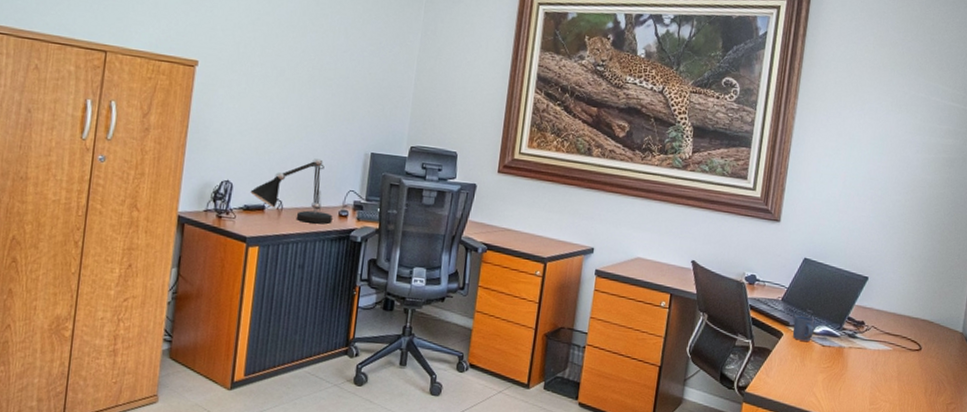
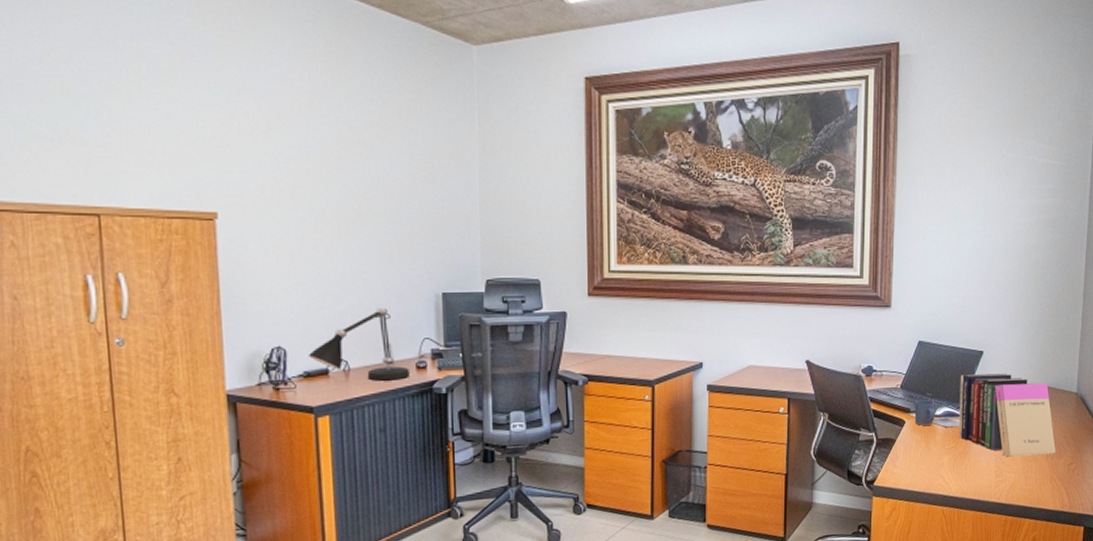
books: none [835,297,936,391] -> present [958,373,1056,456]

